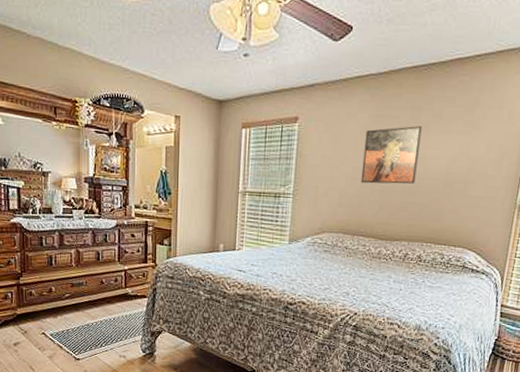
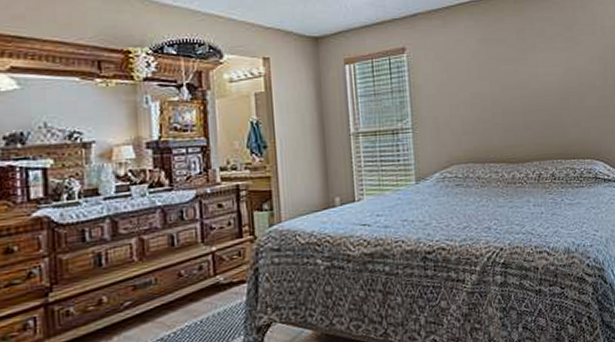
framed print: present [360,125,422,184] -> none [477,45,533,108]

